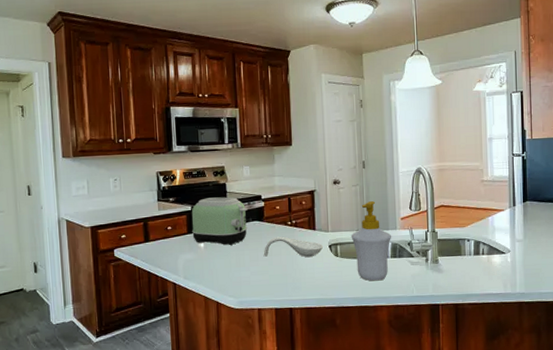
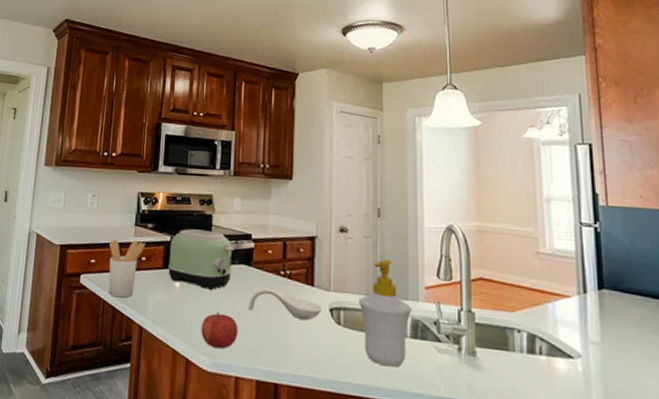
utensil holder: none [136,214,169,264] -> present [108,239,145,298]
fruit: none [226,262,257,290] -> present [201,312,238,349]

